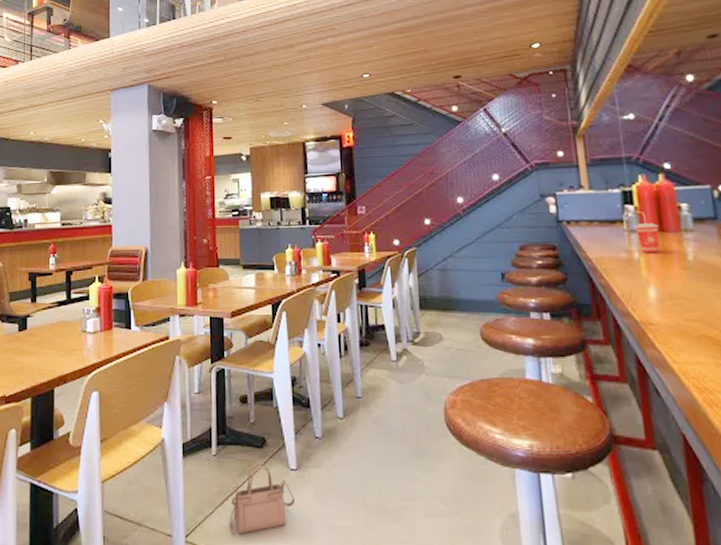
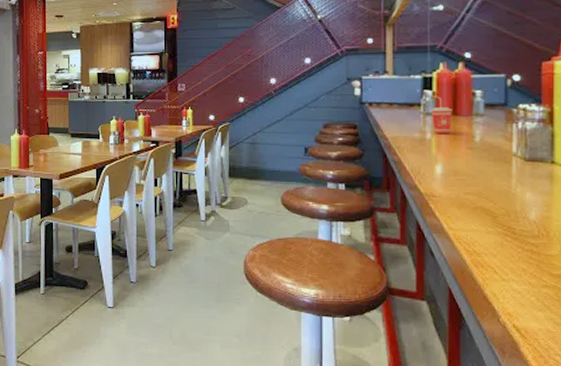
handbag: present [229,462,294,534] -> none [54,300,110,357]

